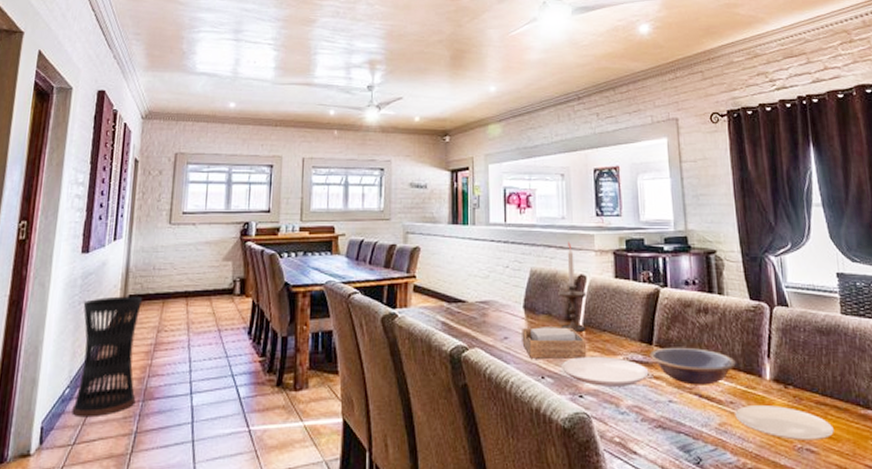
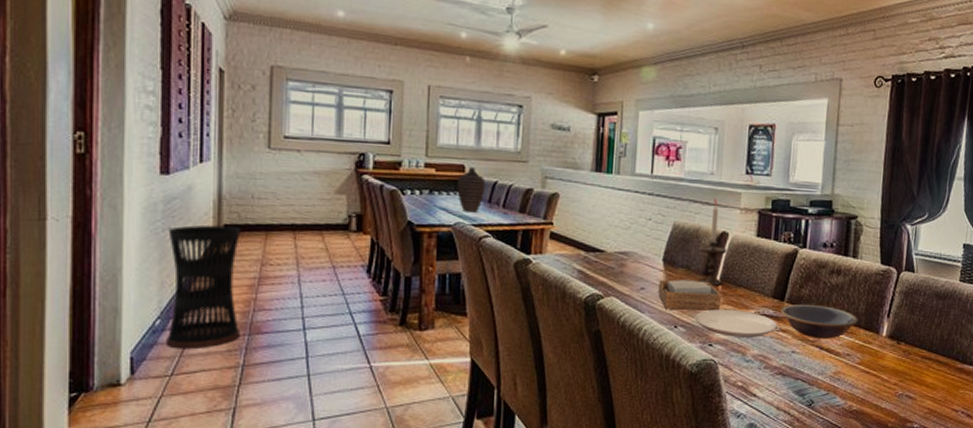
decorative vase: none [328,227,354,270] -> present [457,166,486,213]
plate: present [735,405,834,440] -> none [849,358,933,389]

